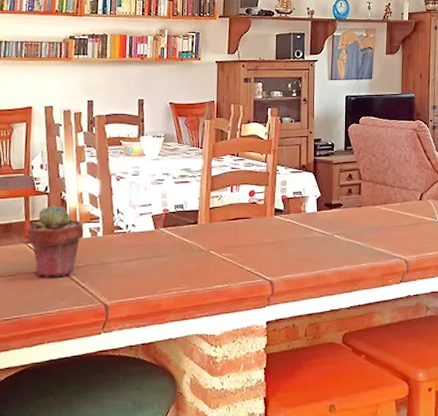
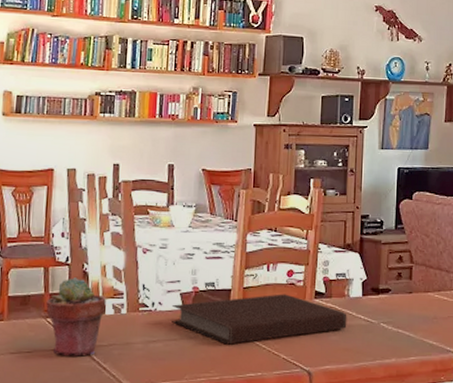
notebook: none [144,212,304,260] -> present [171,294,347,345]

